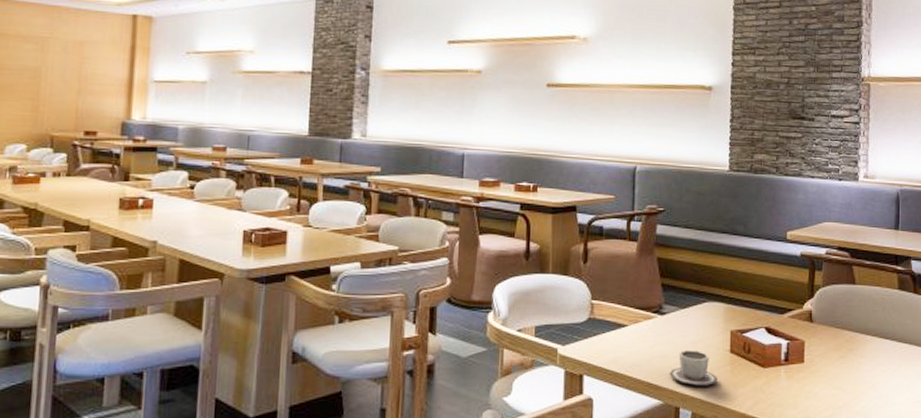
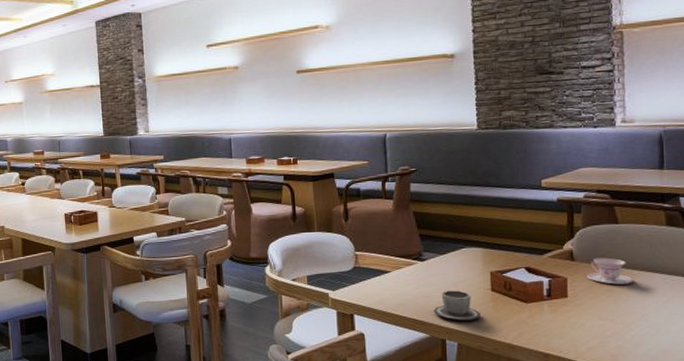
teacup: none [824,320,866,350] -> present [587,257,633,285]

